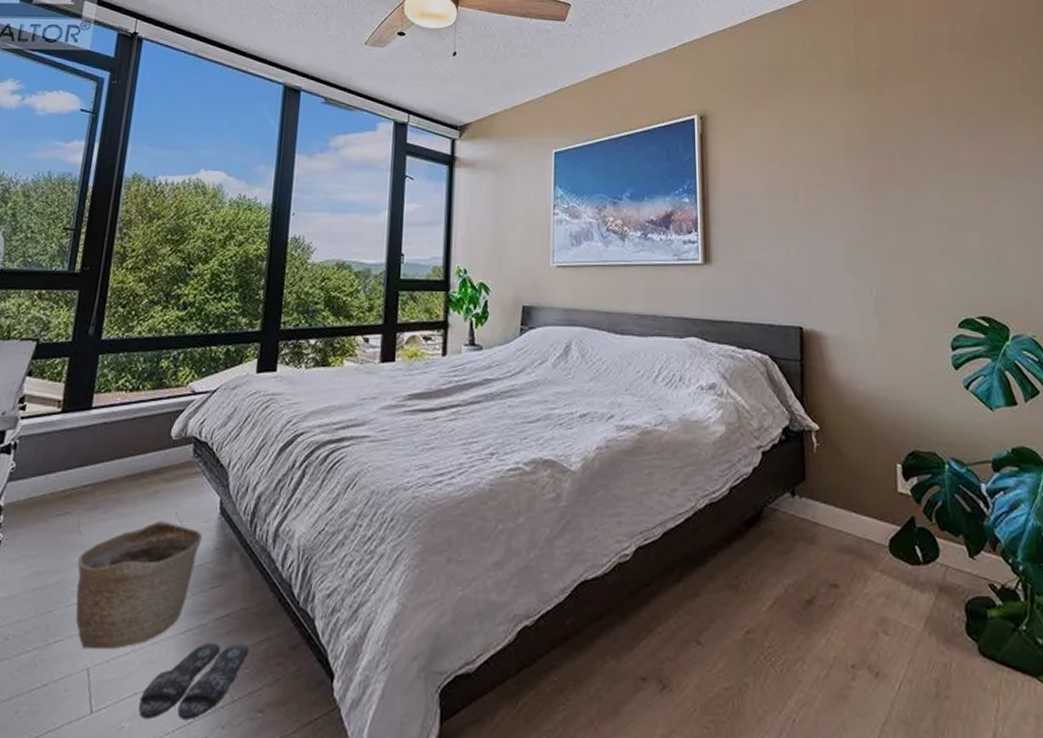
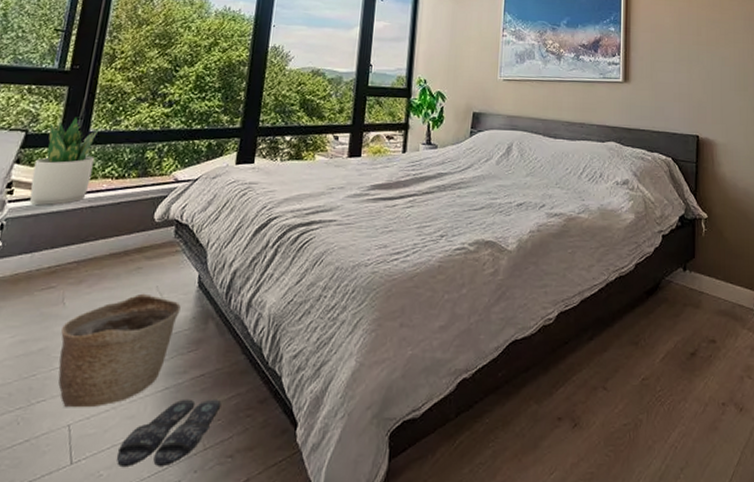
planter: none [42,323,114,422] -> present [29,117,101,205]

